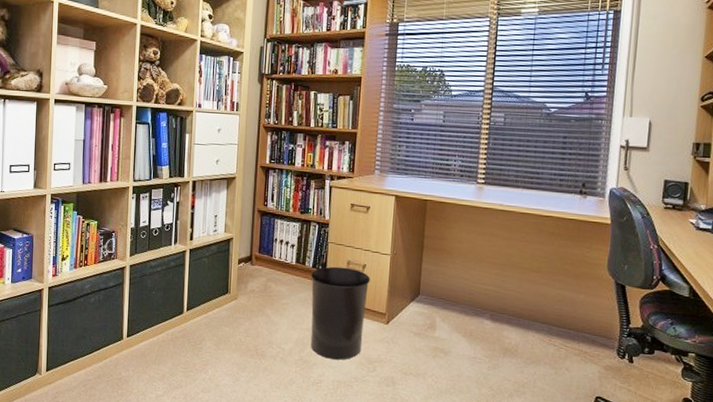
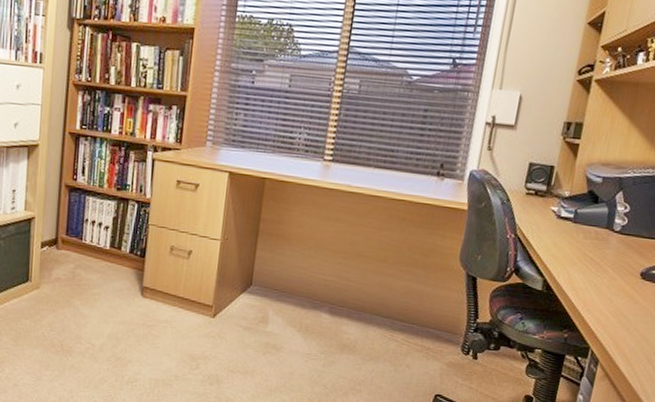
waste bin: present [310,266,370,360] -> none [125,252,197,357]

